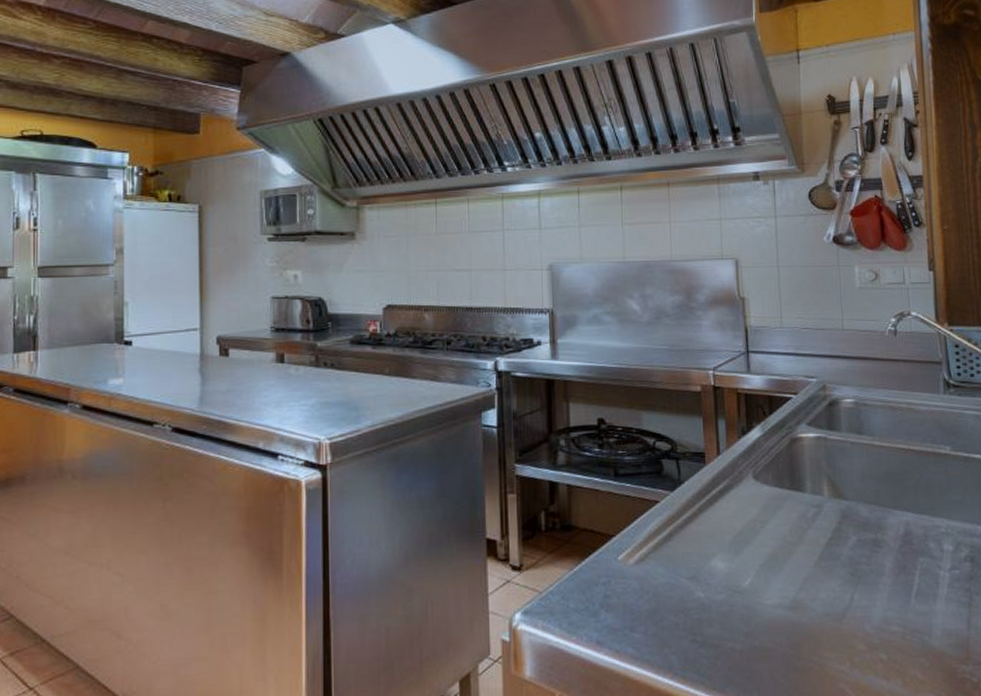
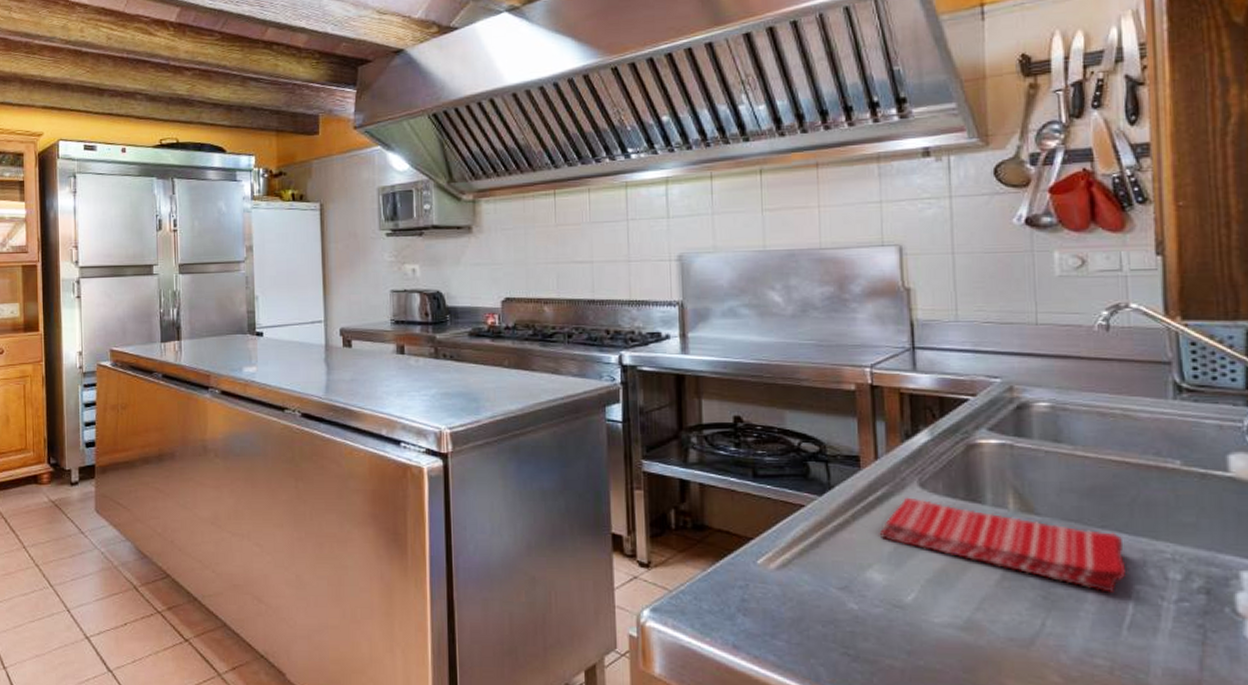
dish towel: none [721,489,914,566] -> present [879,497,1127,593]

